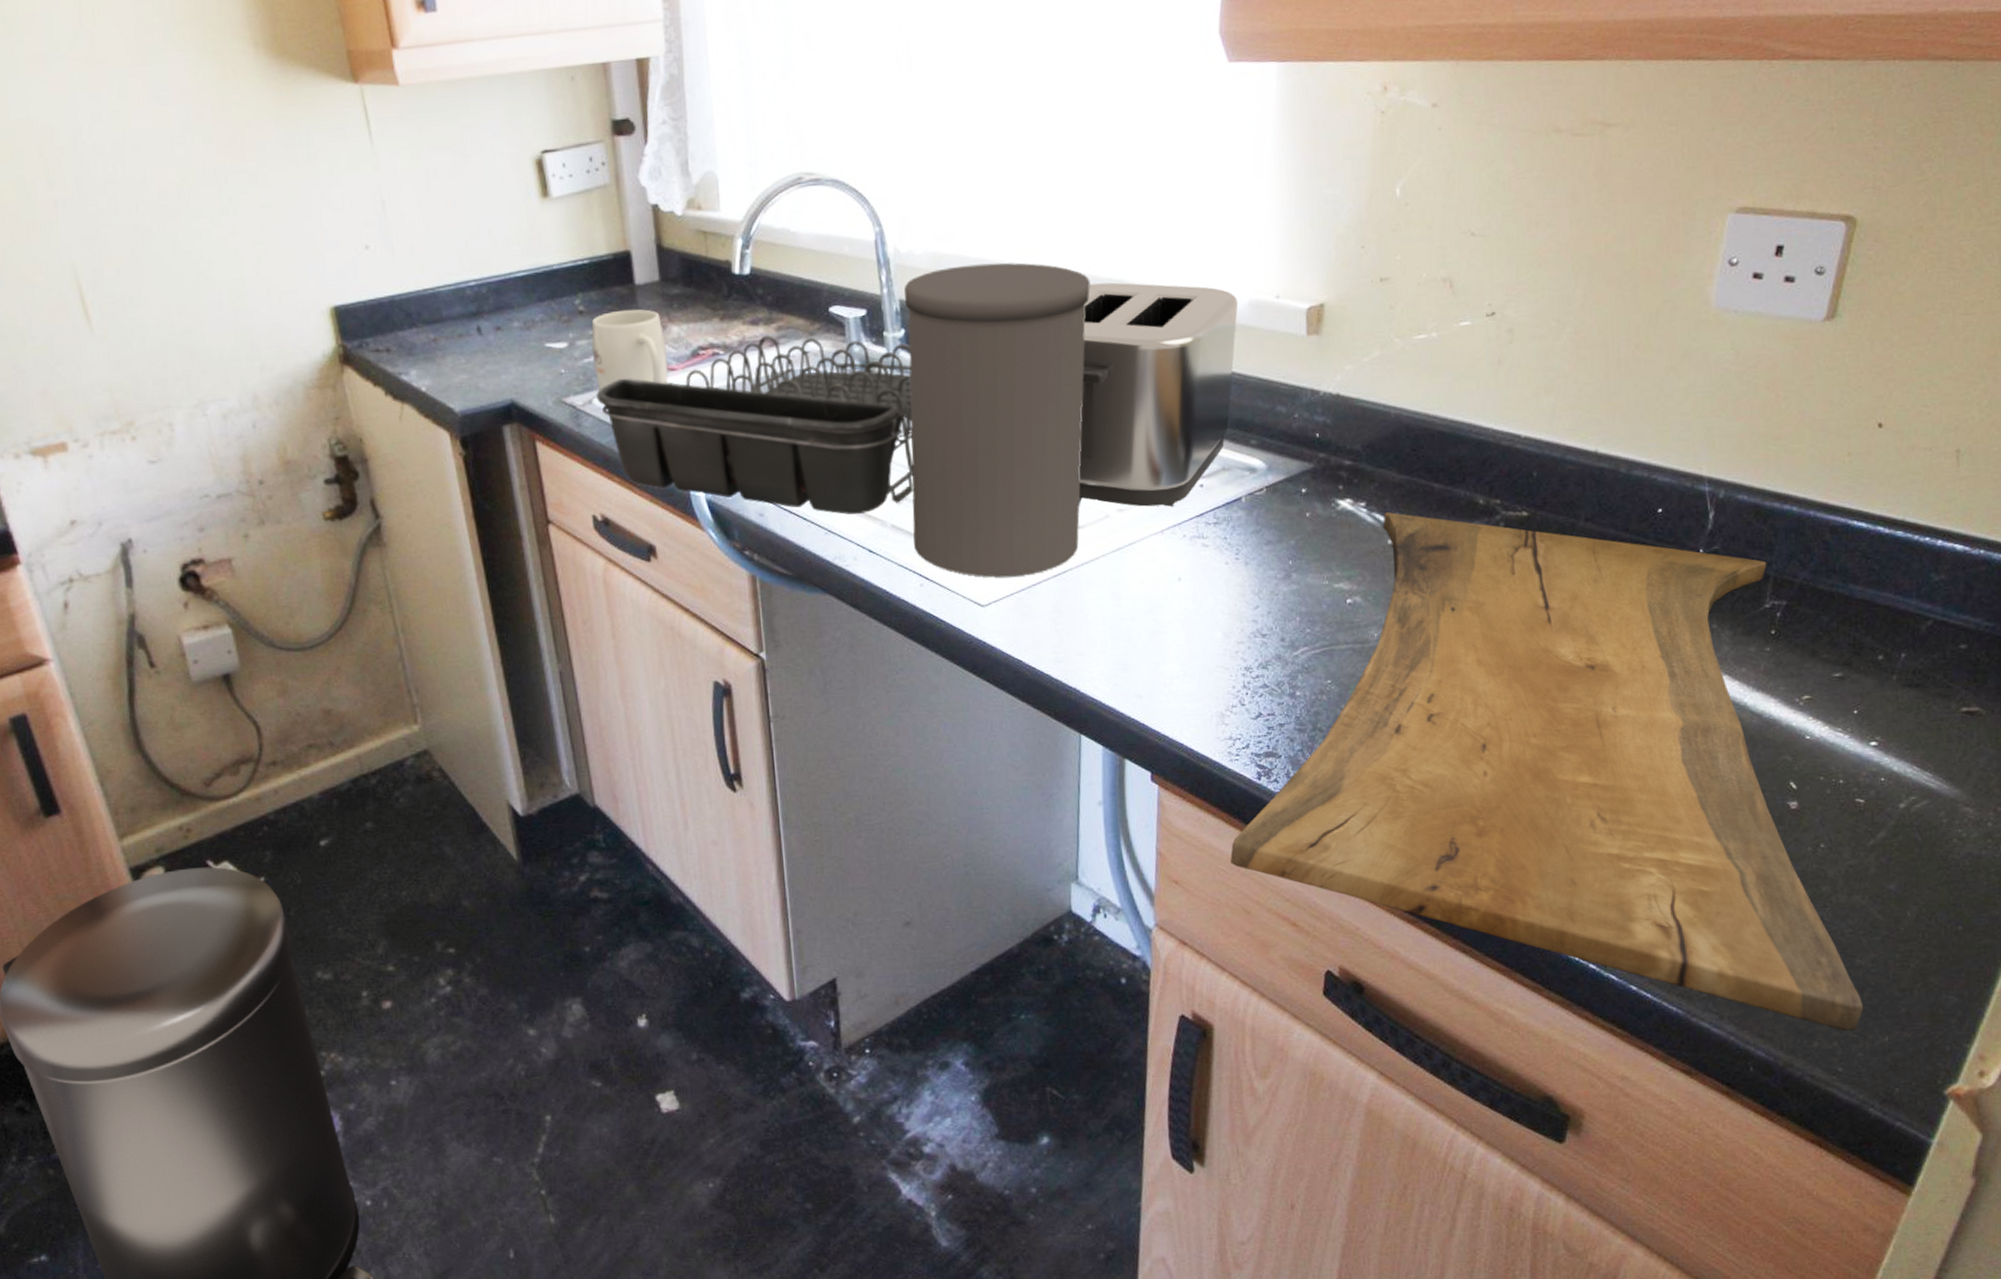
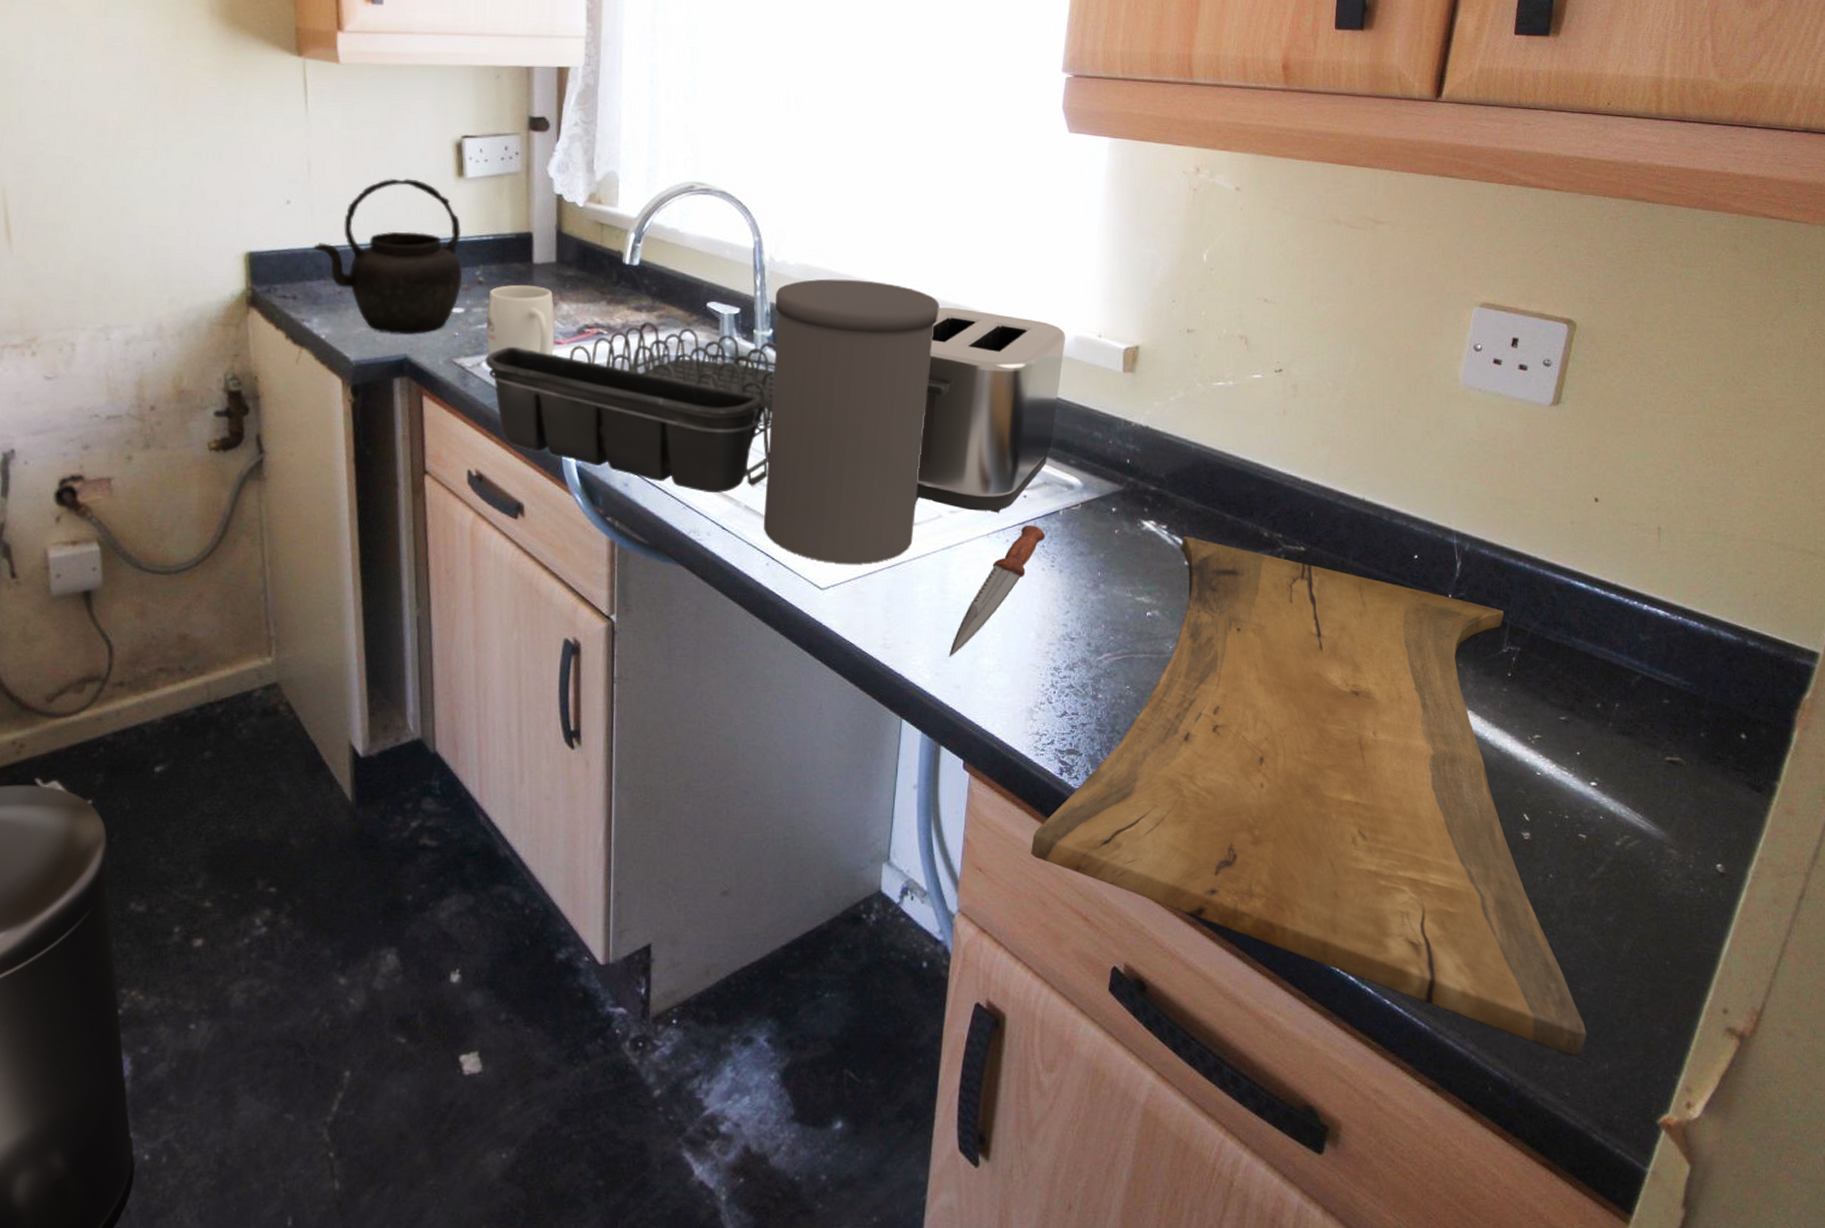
kettle: none [399,206,562,377] -> present [312,178,463,333]
kitchen knife: none [1127,516,1227,666] -> present [949,525,1045,657]

